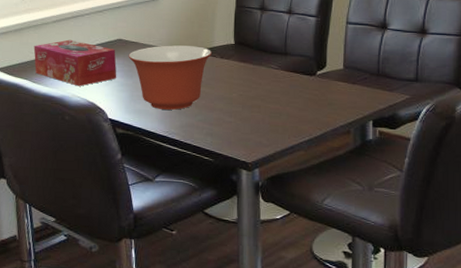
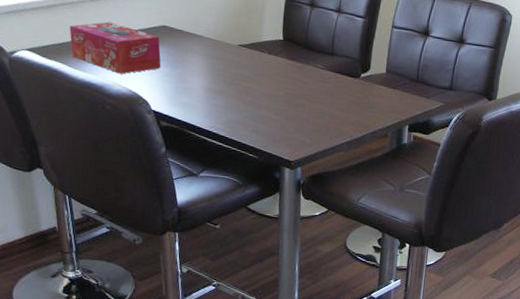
mixing bowl: present [128,45,213,110] -> none [173,36,261,105]

